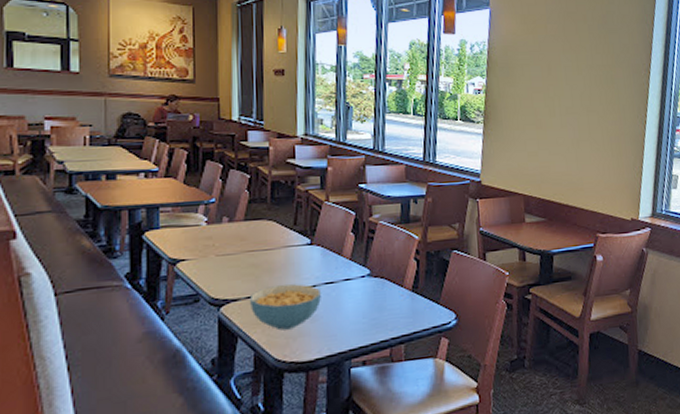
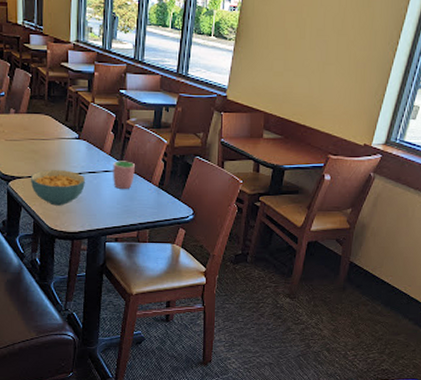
cup: none [355,264,383,299] -> present [113,161,136,189]

